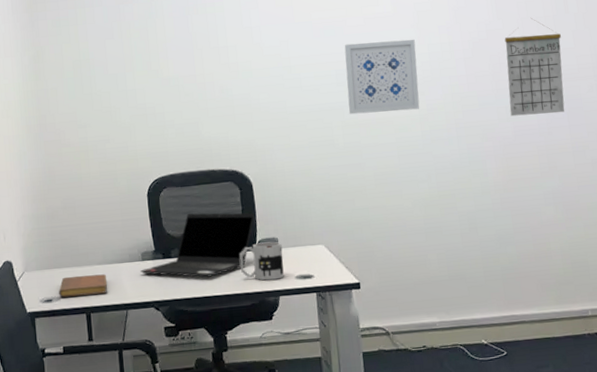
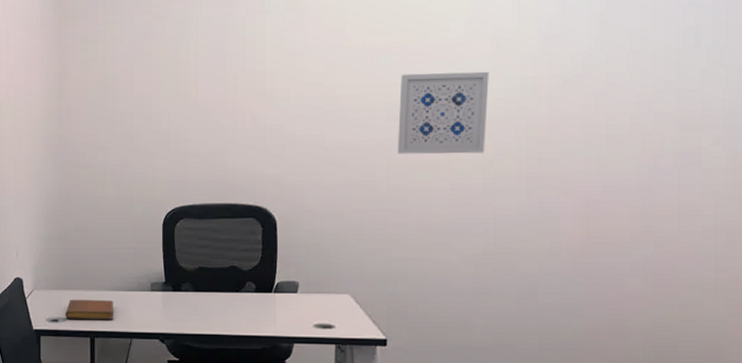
laptop computer: present [140,212,255,278] -> none [148,248,277,315]
mug: present [239,241,284,281] -> none [255,285,303,326]
calendar: present [504,17,565,117] -> none [601,50,685,169]

